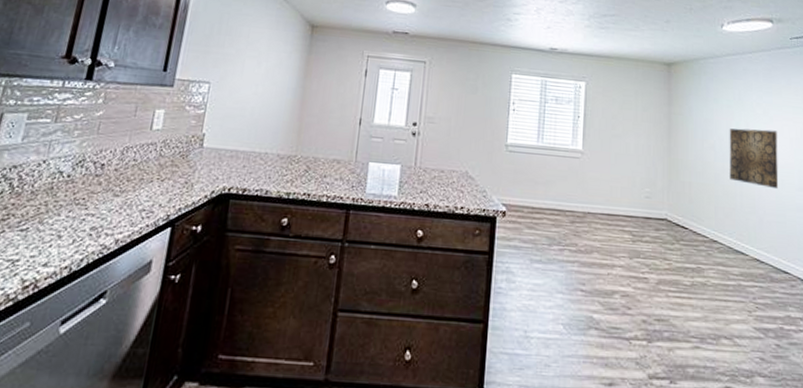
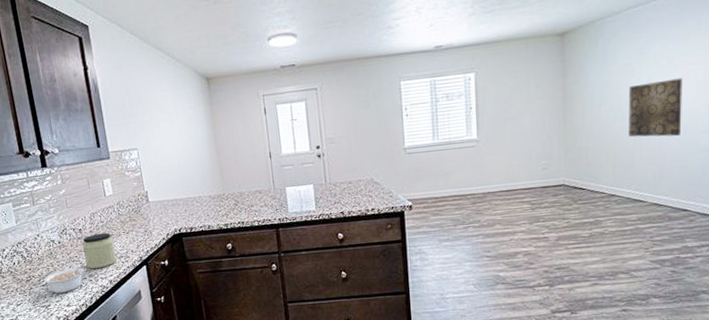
legume: none [25,208,92,246] -> present [43,262,85,294]
jar: none [91,173,141,221] -> present [82,232,117,270]

